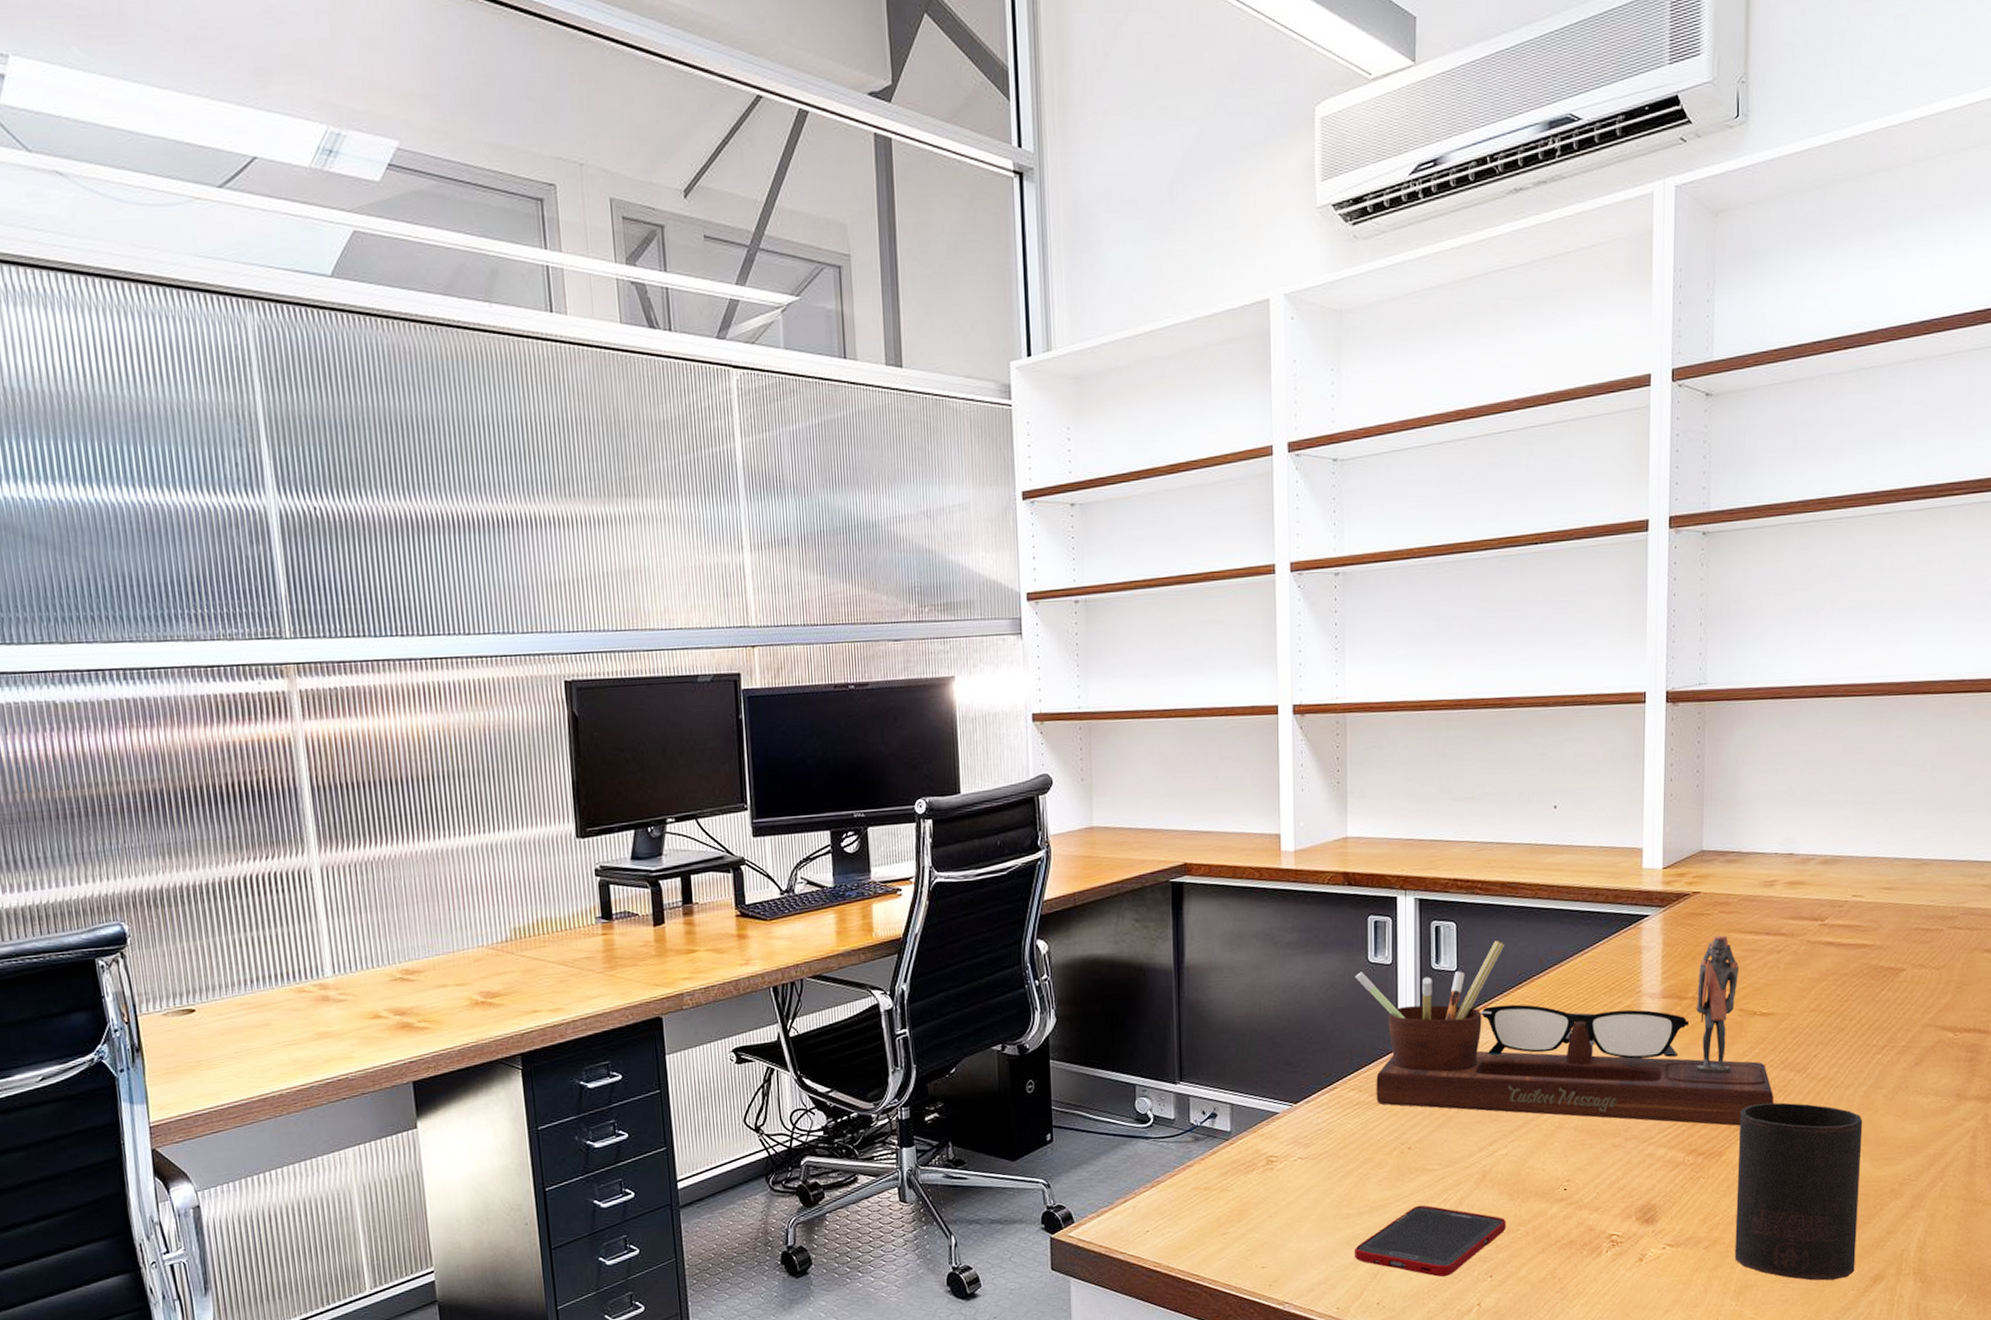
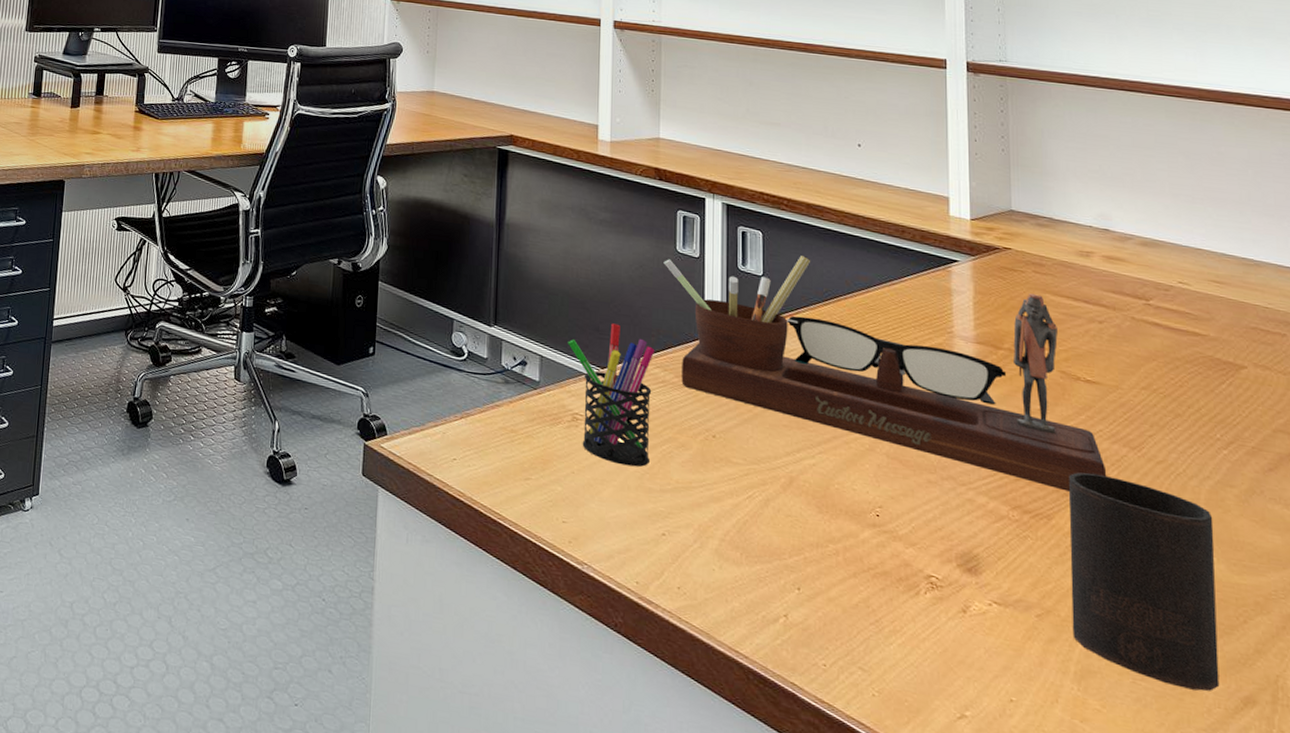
pen holder: none [1258,1053,1349,1198] -> present [568,323,655,467]
cell phone: present [1355,1205,1506,1277] -> none [656,496,814,578]

